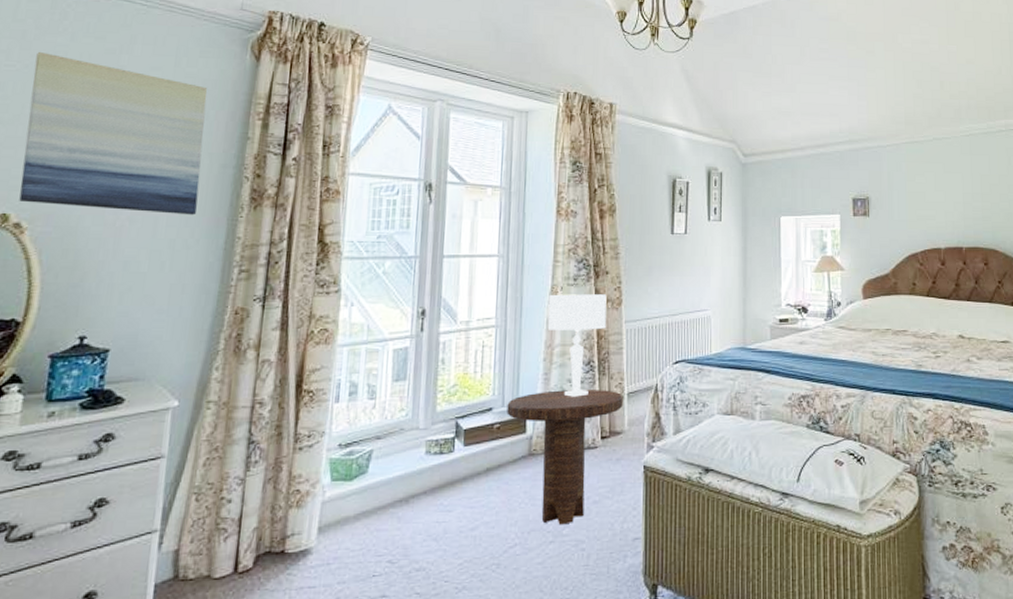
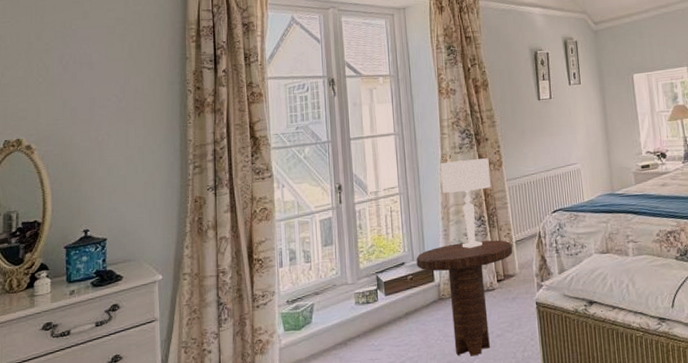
wall art: present [19,51,207,215] -> none [24,8,155,129]

